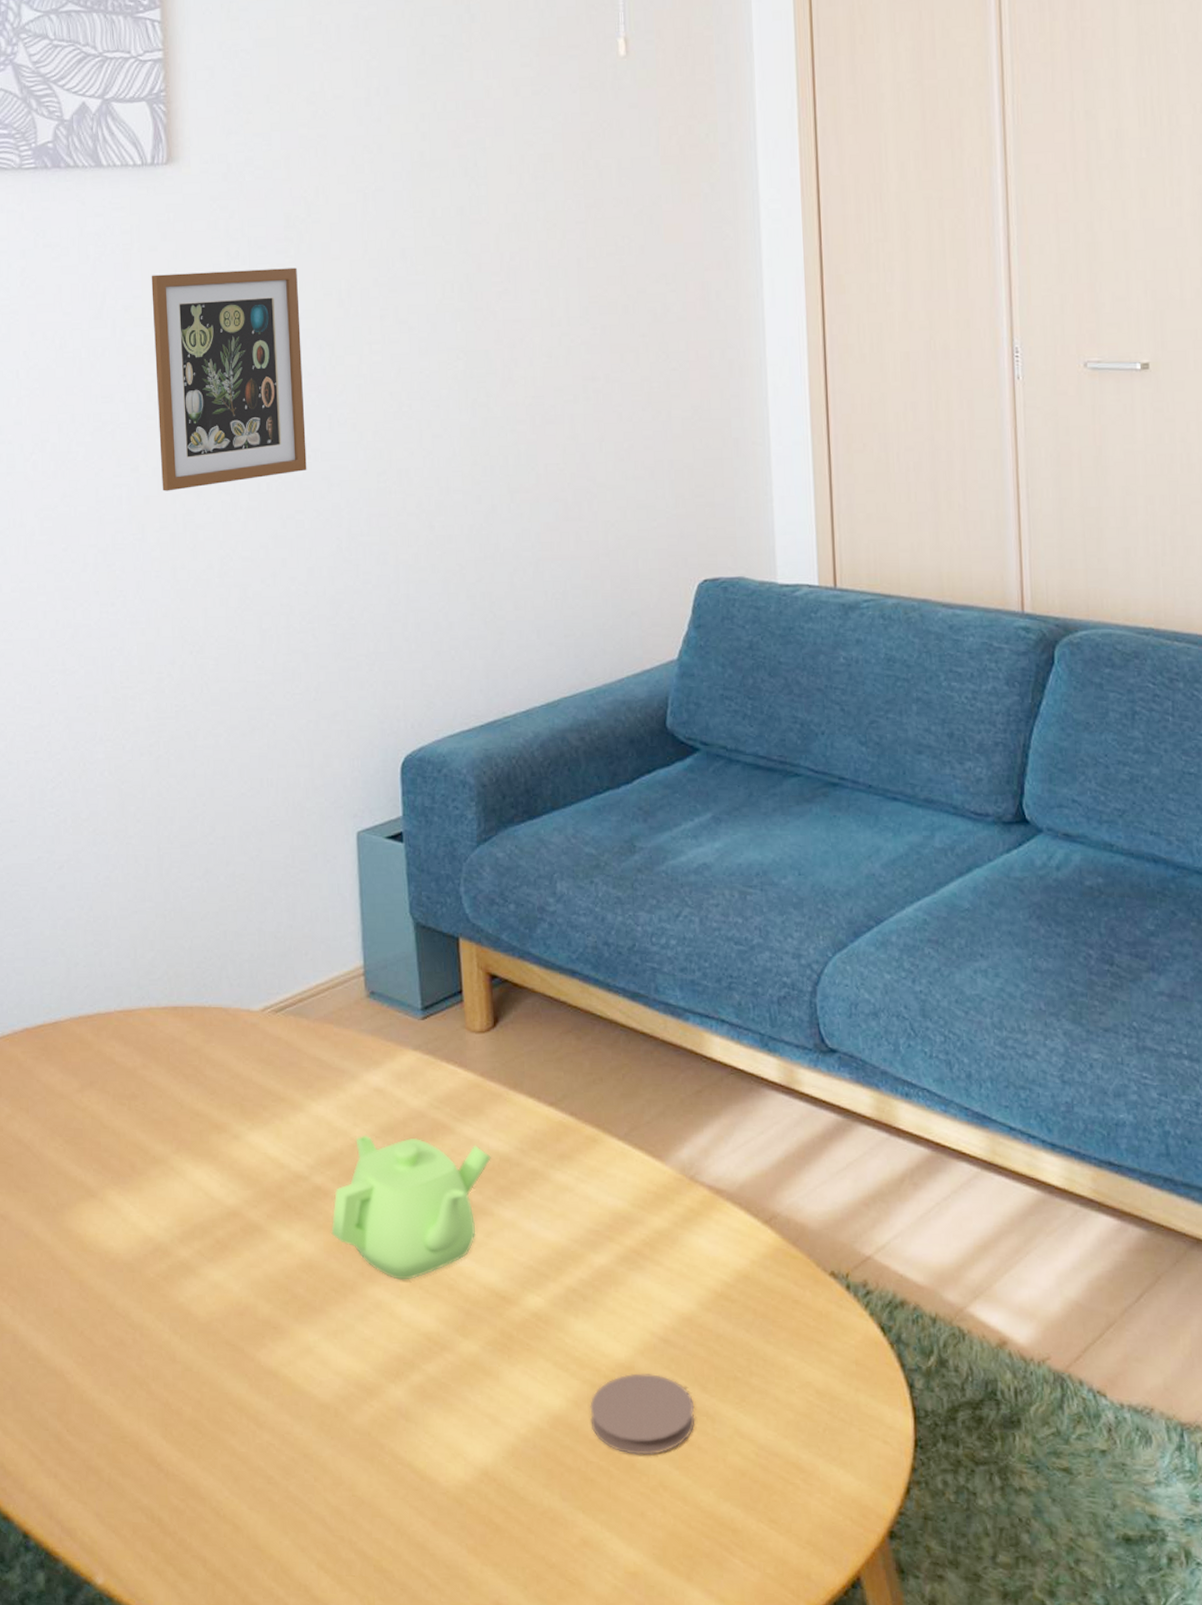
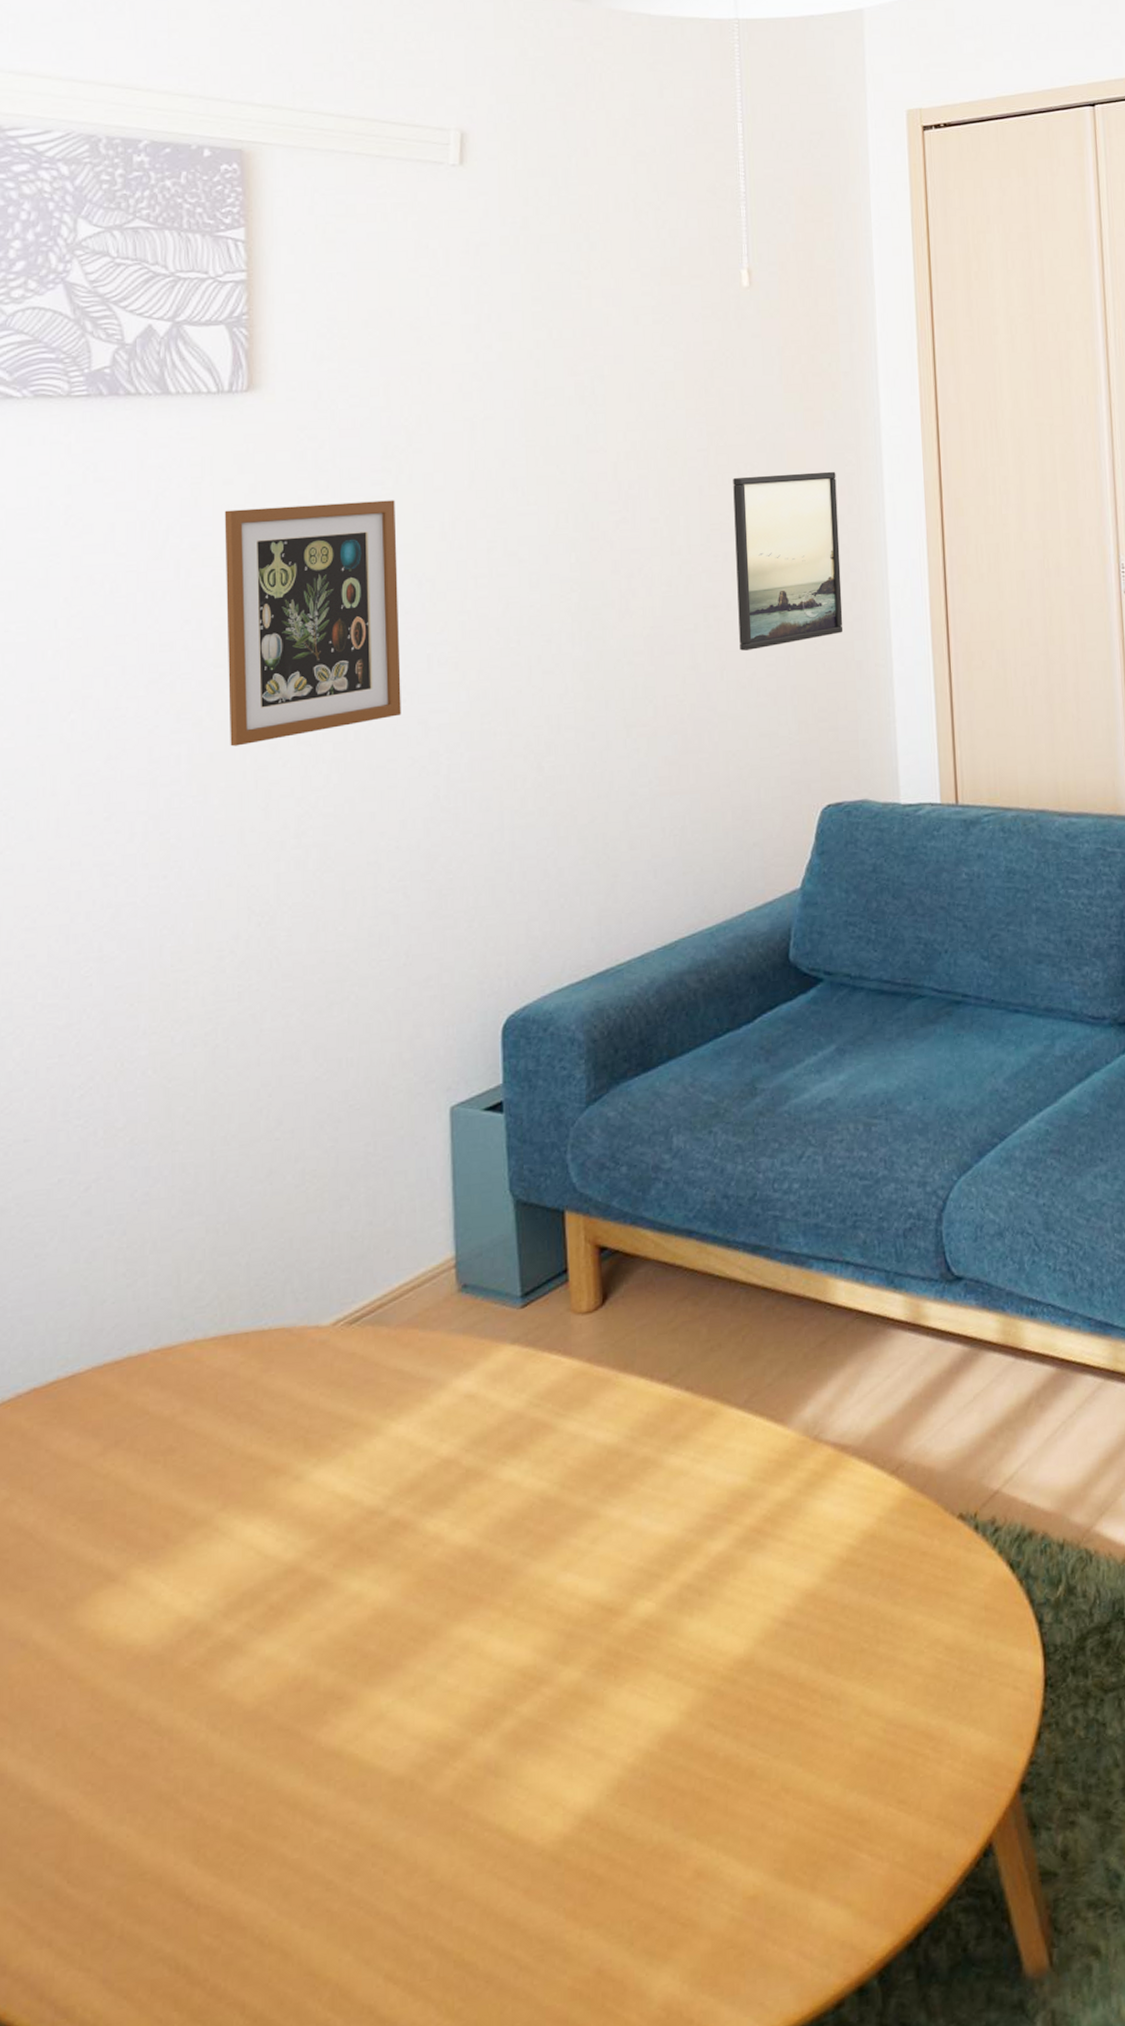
teapot: present [331,1135,491,1280] -> none [410,1441,598,1613]
coaster: present [590,1373,695,1456] -> none [705,1663,820,1760]
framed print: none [610,245,721,423] -> present [733,471,844,651]

